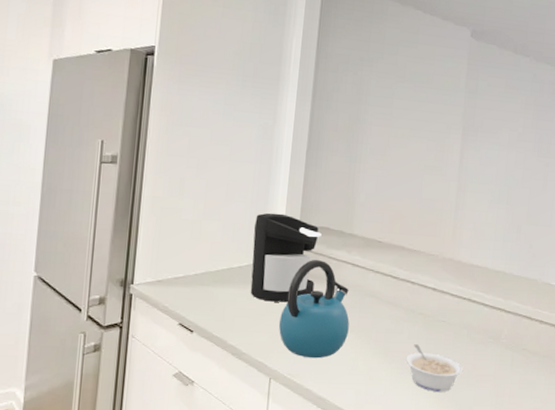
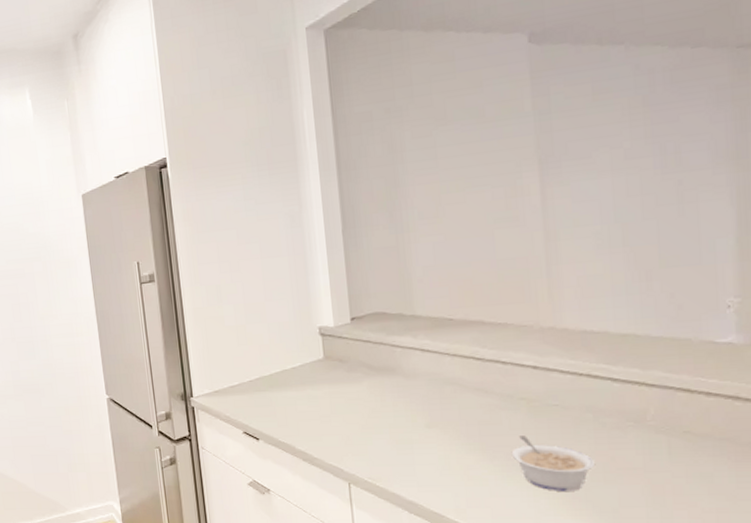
coffee maker: present [250,212,322,303] -> none [300,304,380,402]
kettle: present [279,259,350,359] -> none [347,349,432,460]

